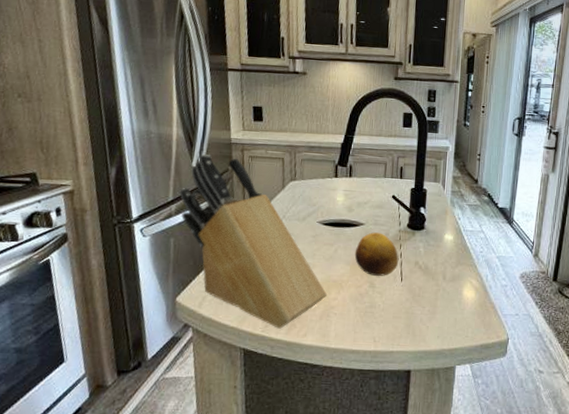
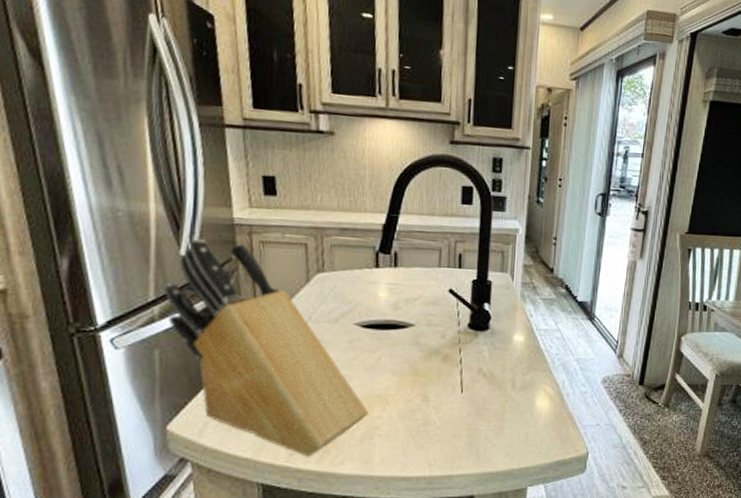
fruit: present [354,232,399,276] -> none [402,335,458,387]

